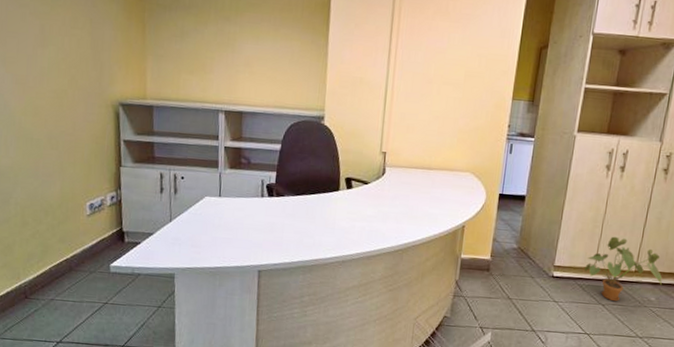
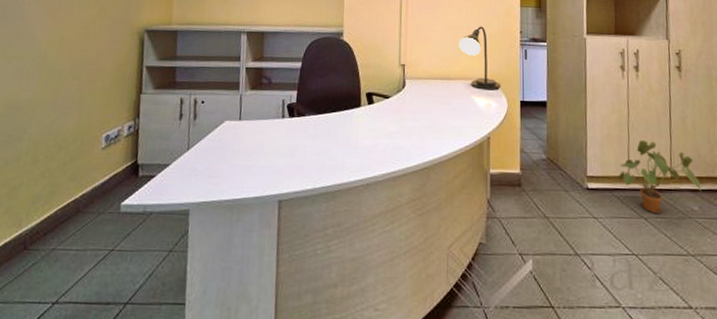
desk lamp: none [443,117,482,182] -> present [459,26,501,90]

